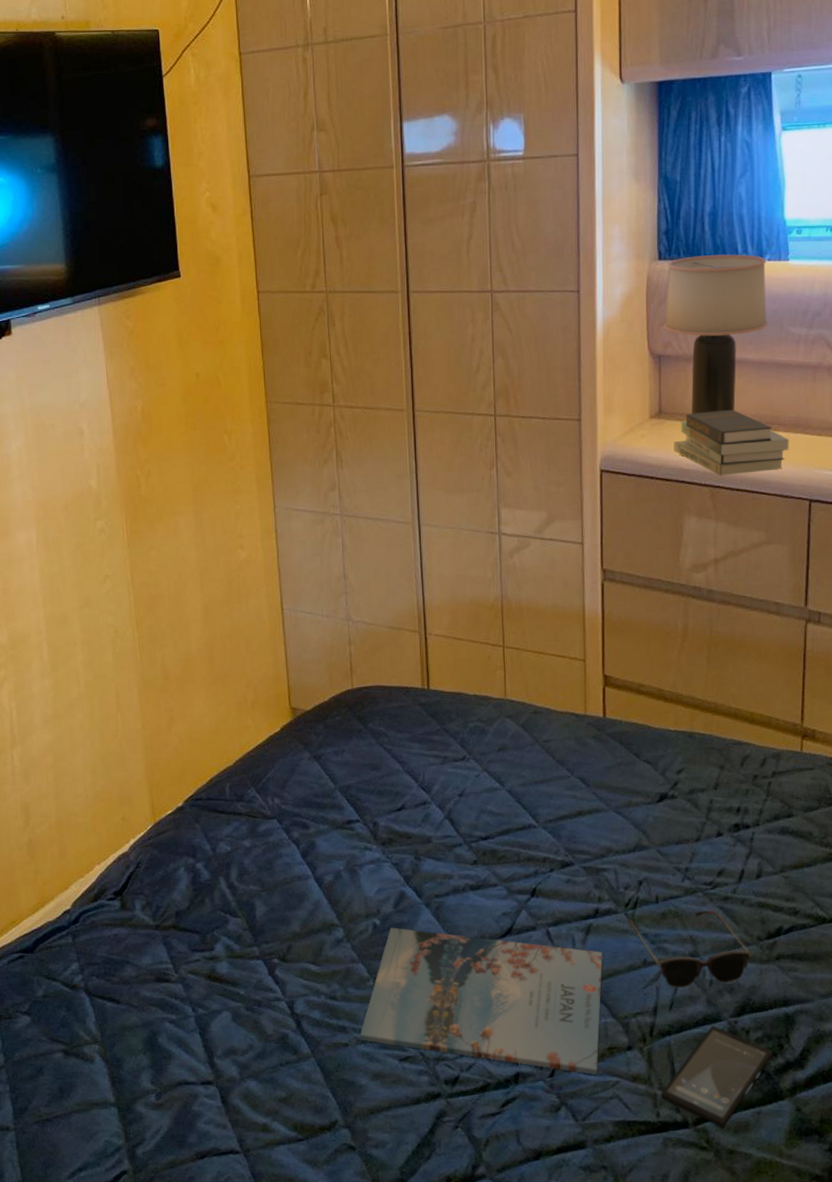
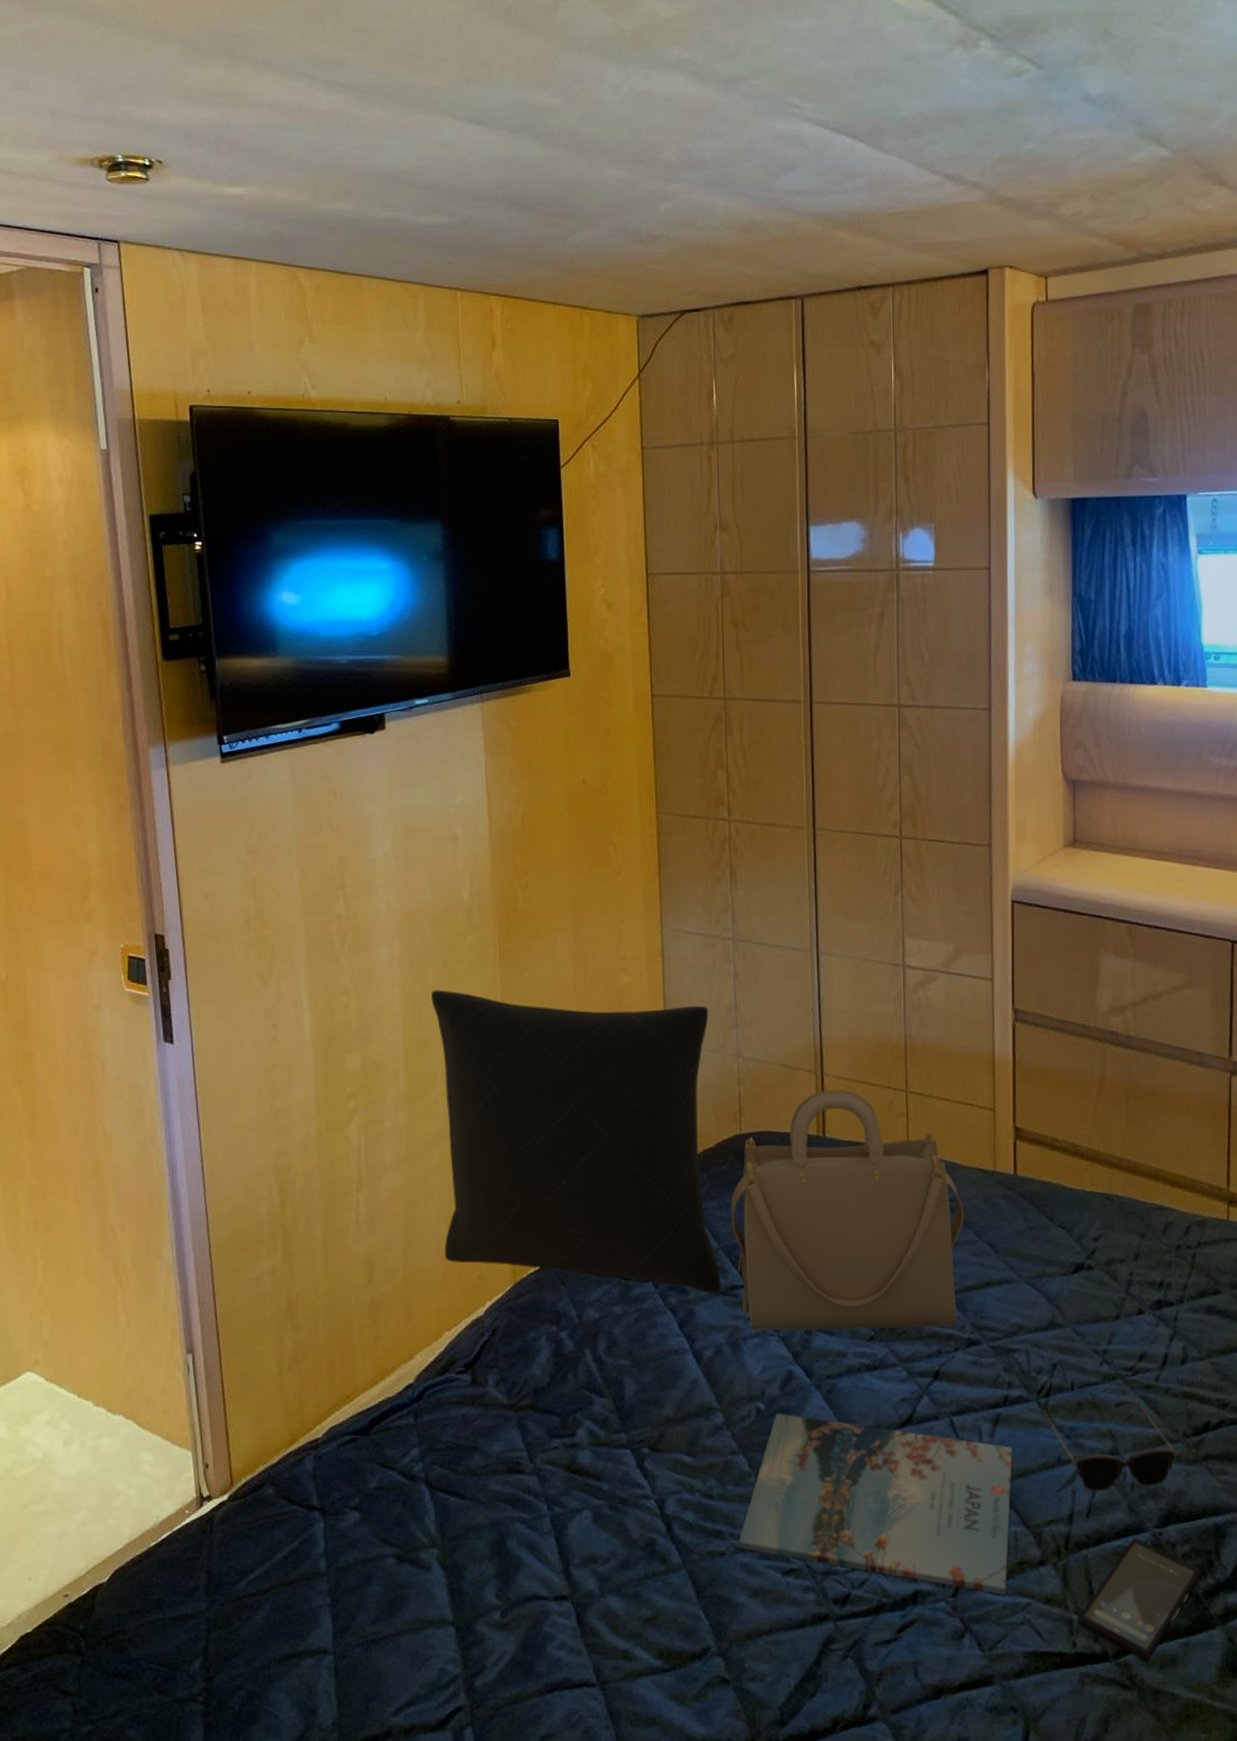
pillow: none [67,569,339,827] -> present [431,990,721,1293]
handbag: none [346,646,557,858] -> present [731,1089,964,1331]
table lamp: present [663,254,768,414] -> none [1077,678,1186,844]
books: present [674,409,789,476] -> none [1089,841,1210,911]

